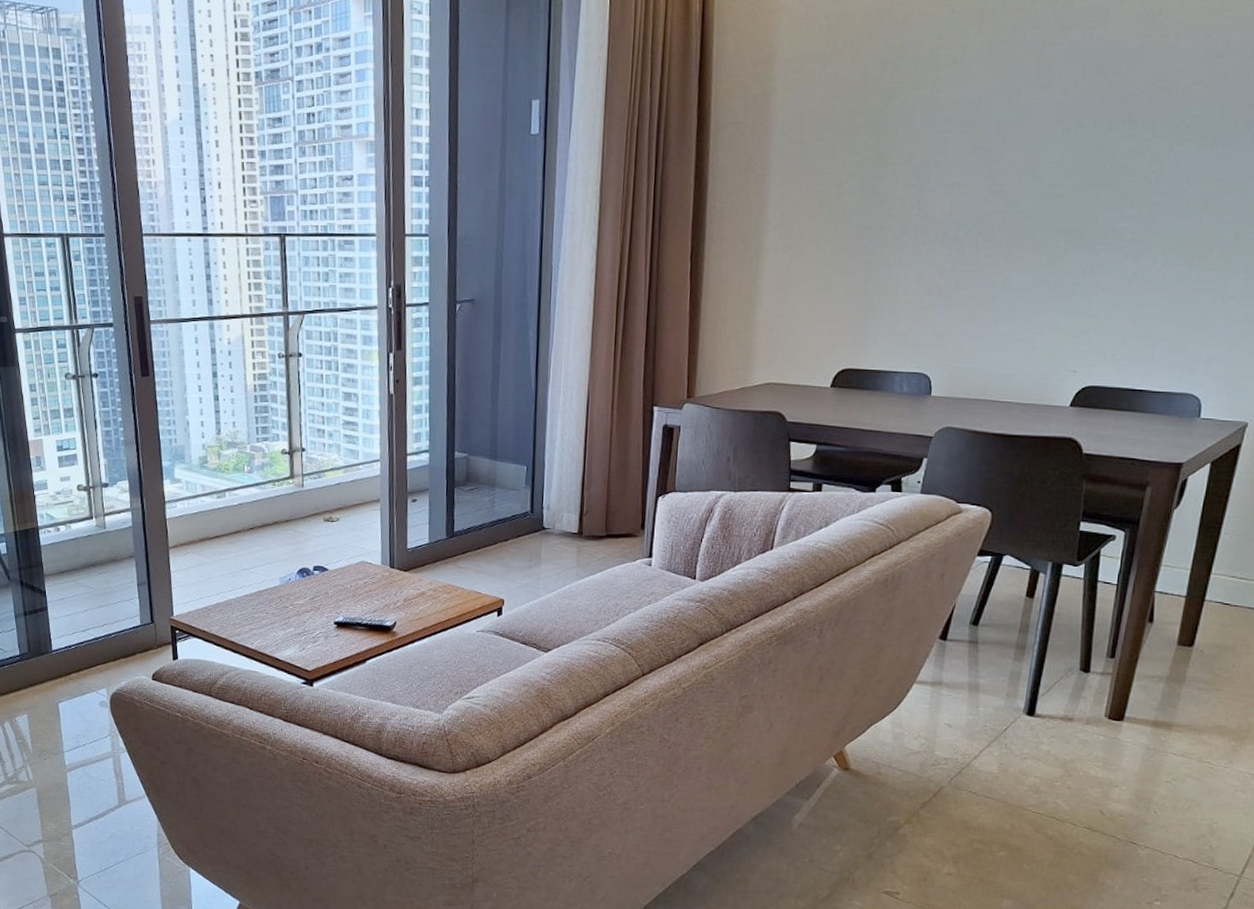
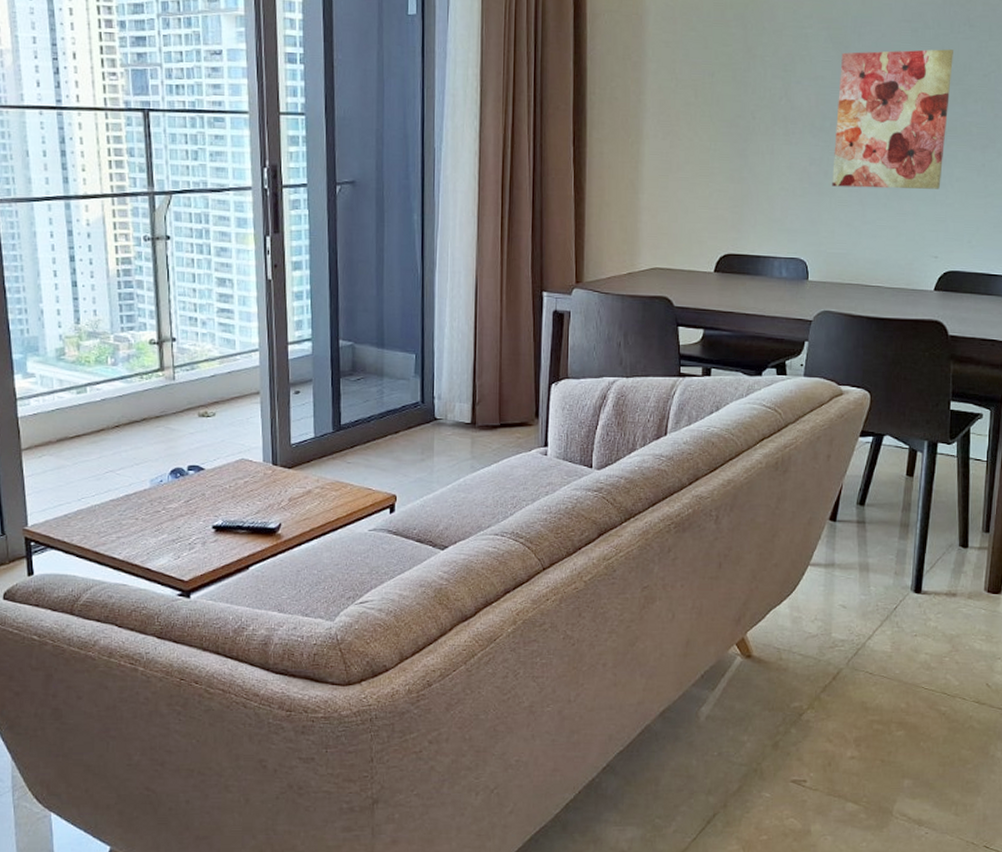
wall art: none [963,150,1109,300] -> present [832,49,953,189]

